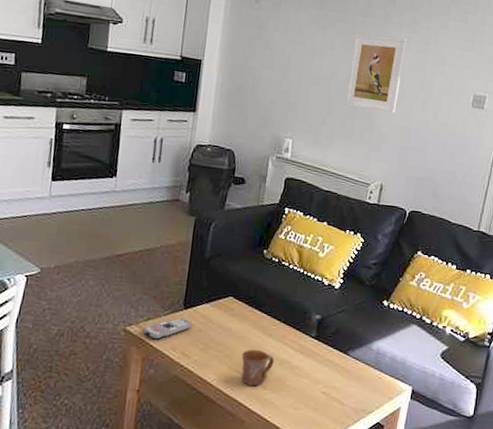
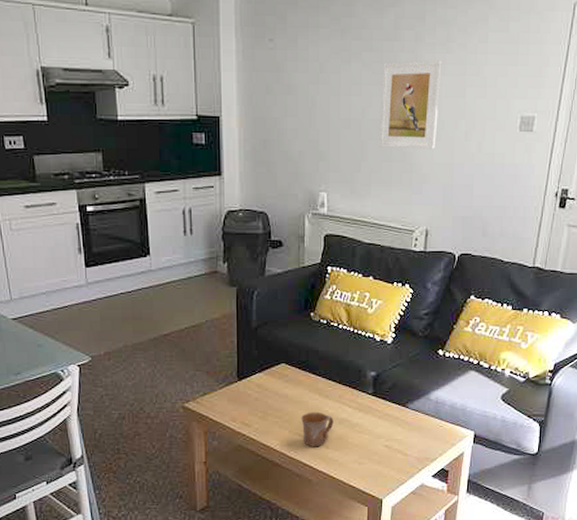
remote control: present [142,318,192,340] -> none [201,390,248,413]

